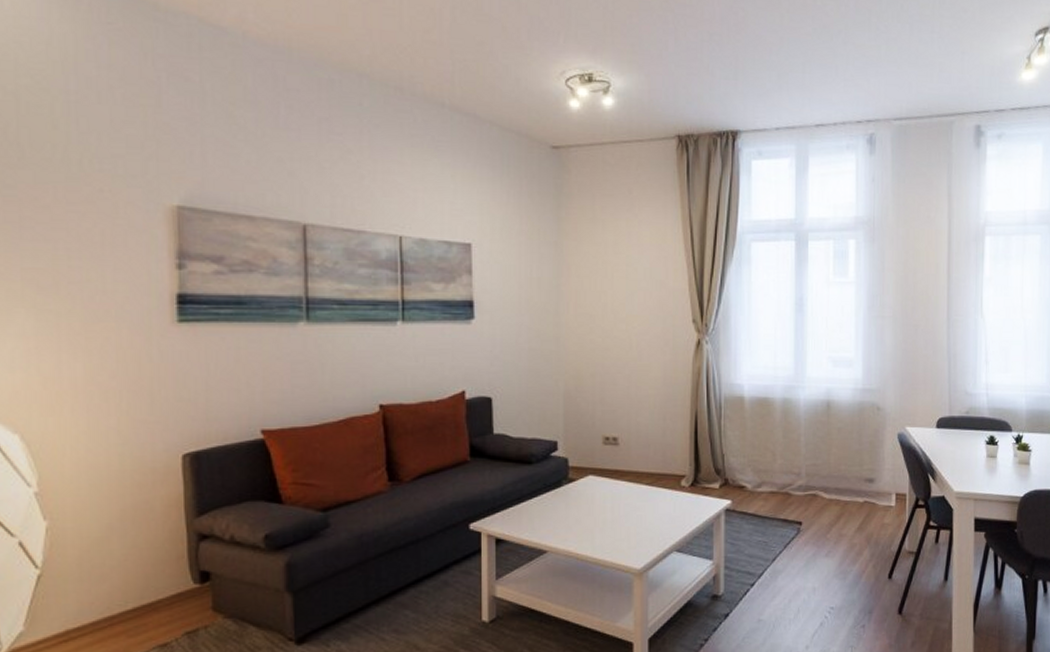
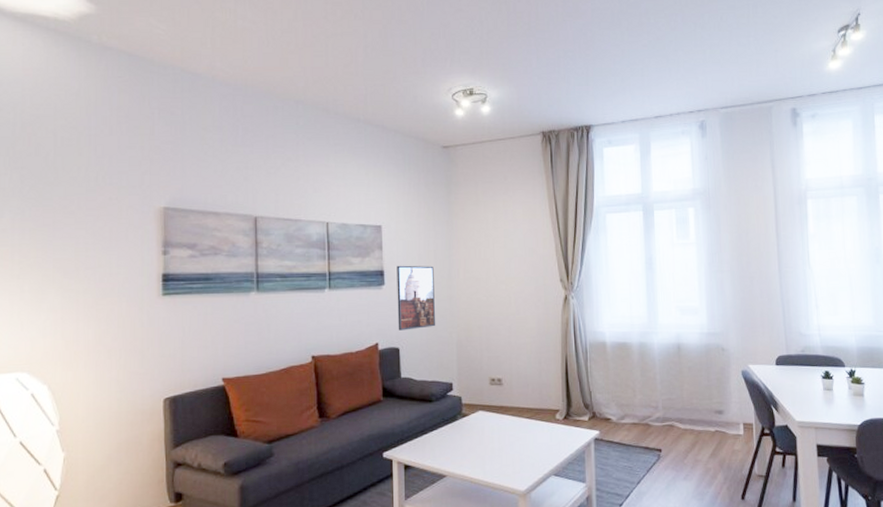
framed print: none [490,295,539,376] -> present [397,265,436,331]

